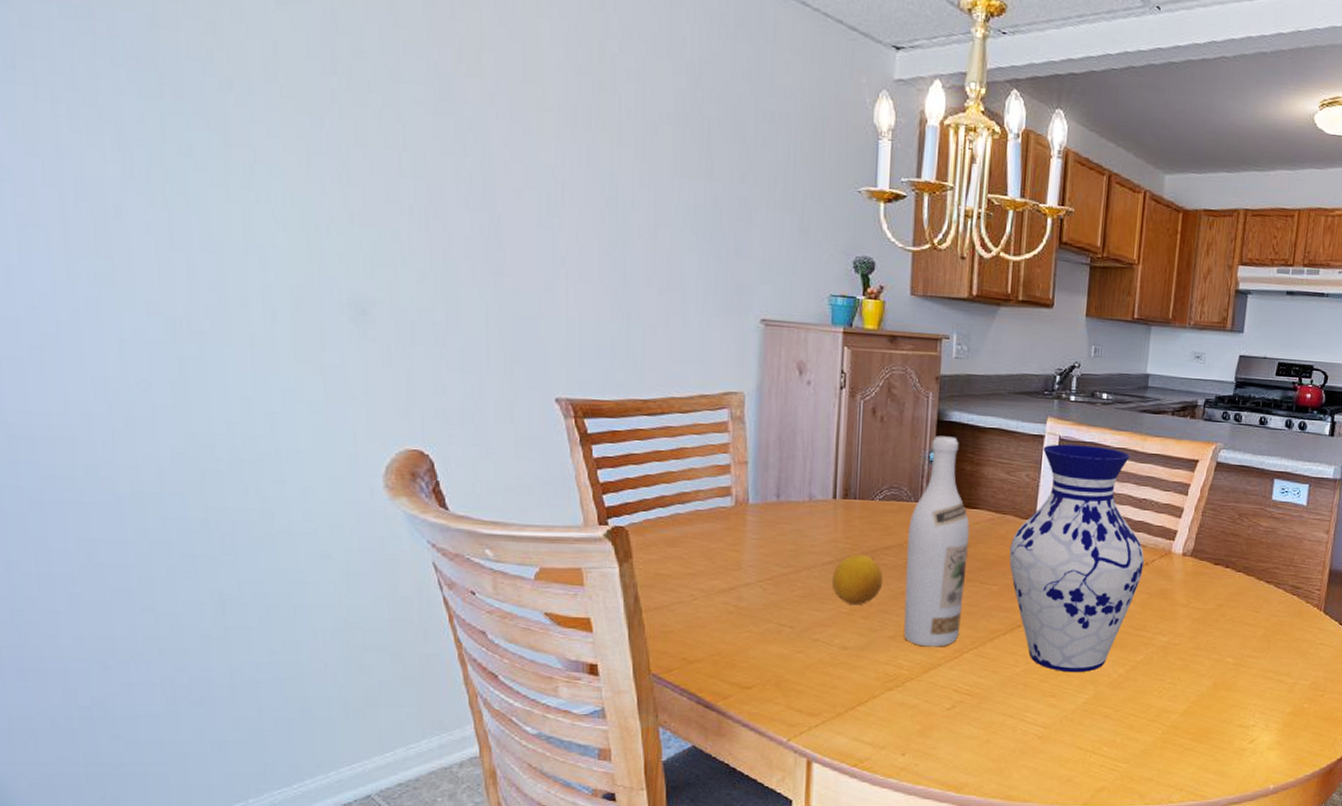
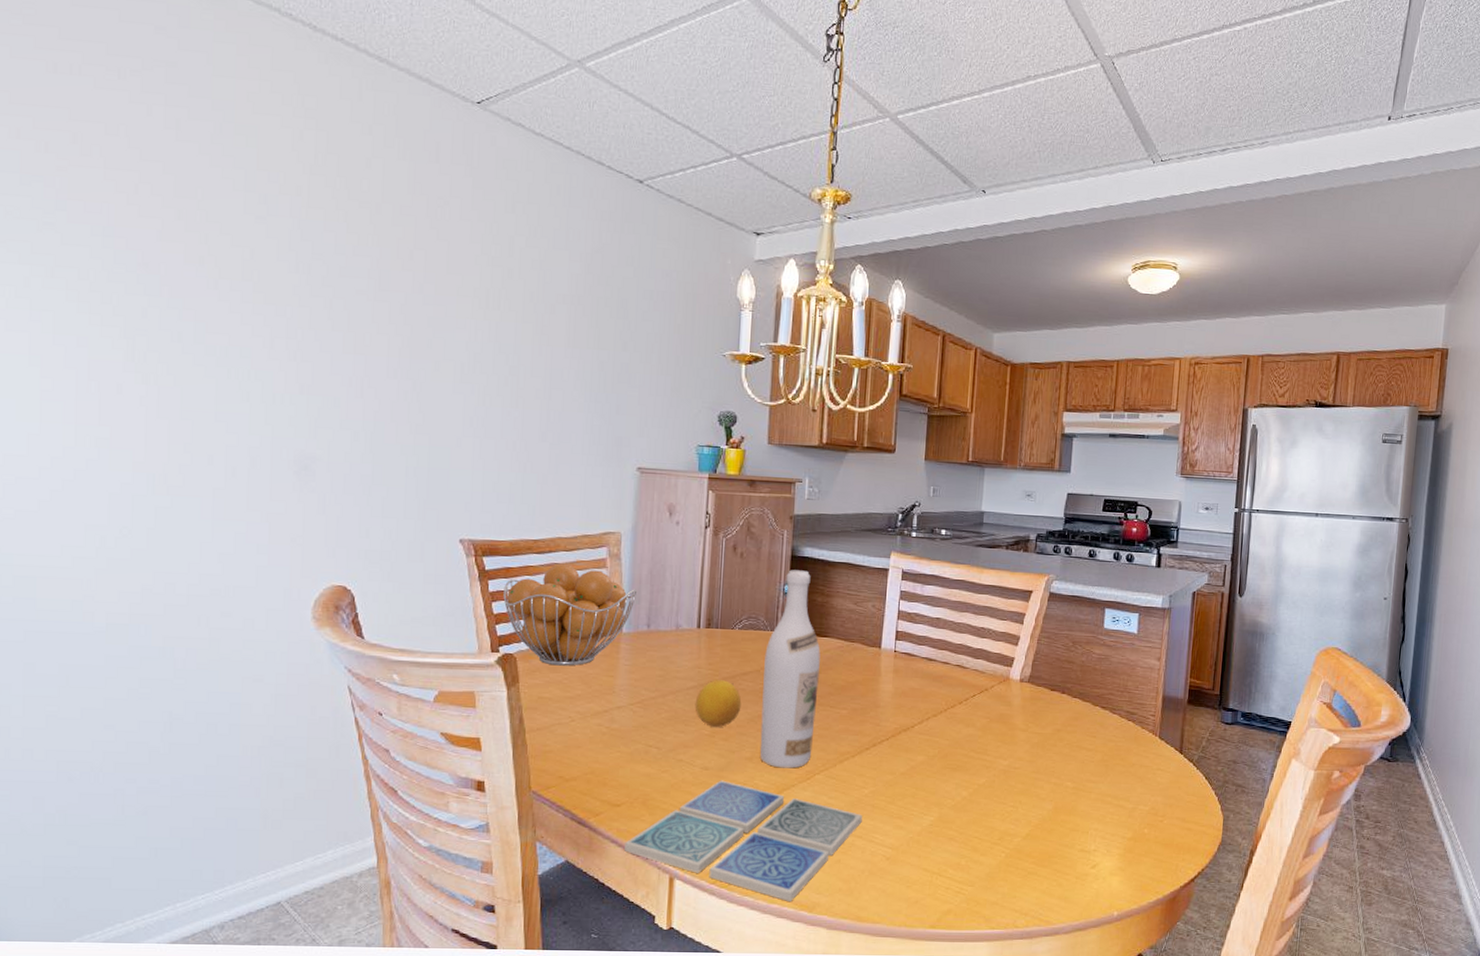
fruit basket: none [610,426,765,540] -> present [503,563,638,666]
drink coaster: none [757,660,1014,783] -> present [624,780,862,902]
vase: present [1009,444,1145,673] -> none [857,576,985,795]

